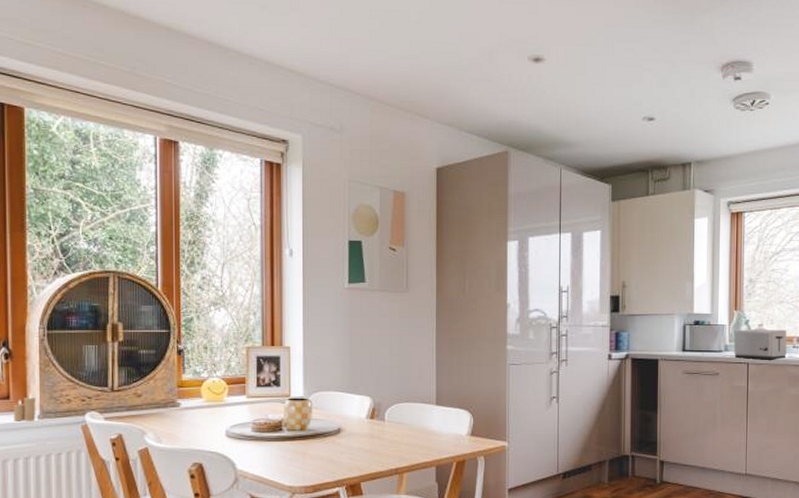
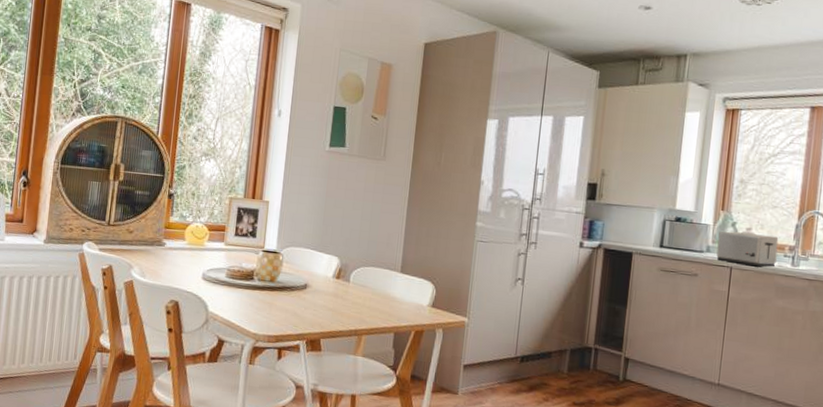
candle: present [14,394,36,421] -> none [24,220,44,245]

